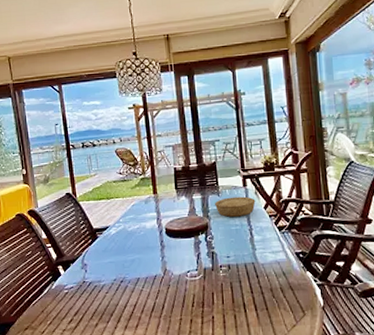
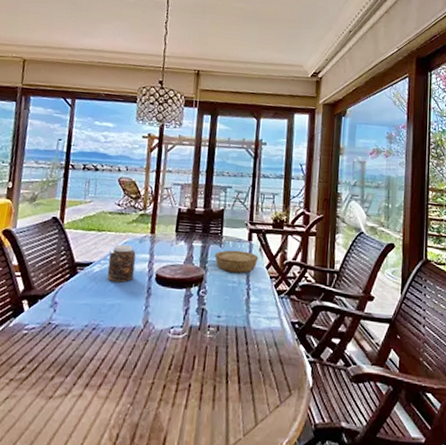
jar: none [121,207,147,240] -> present [107,244,136,283]

